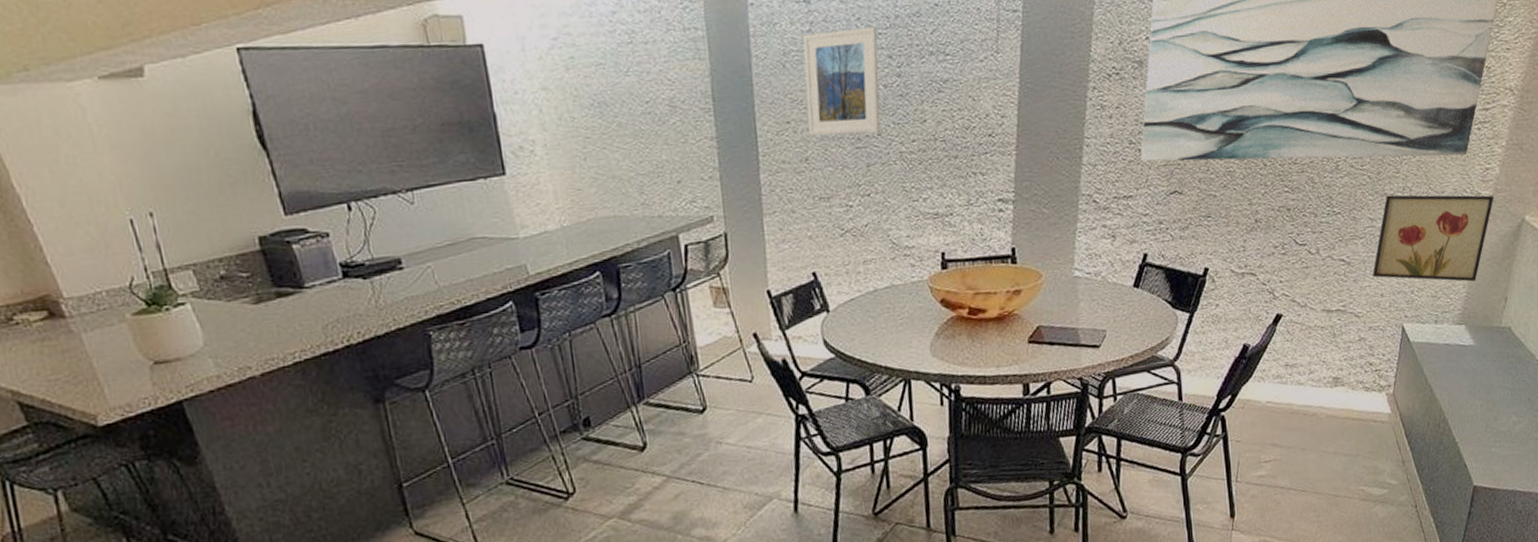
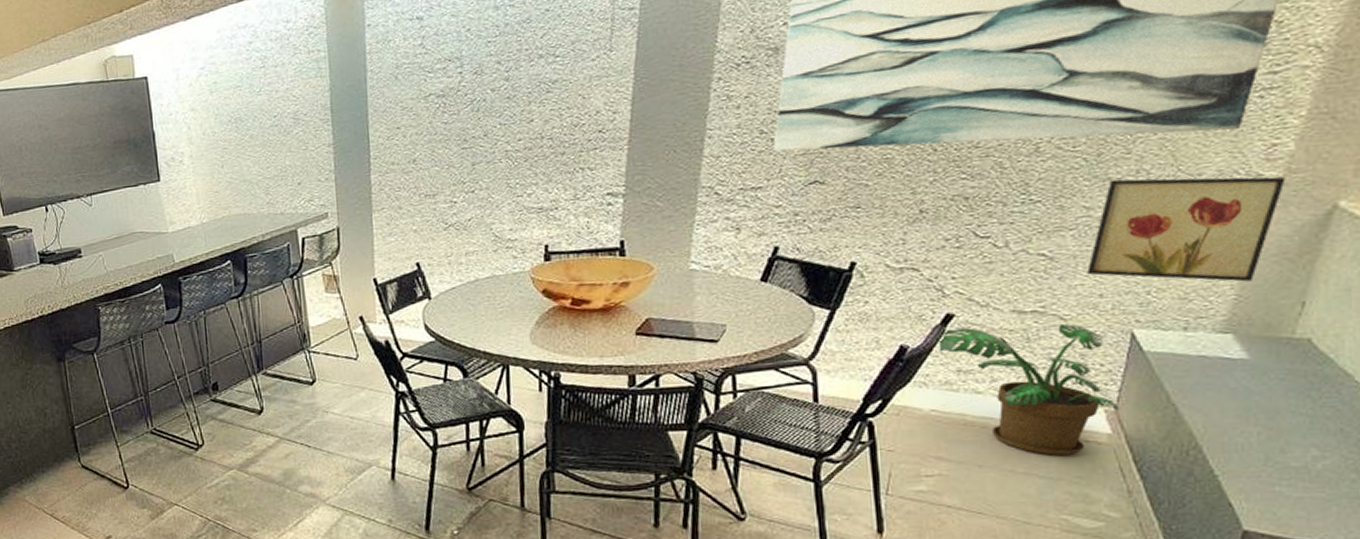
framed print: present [803,26,880,136] -> none [414,36,487,139]
potted plant: none [1271,320,1396,436] -> present [938,324,1120,455]

